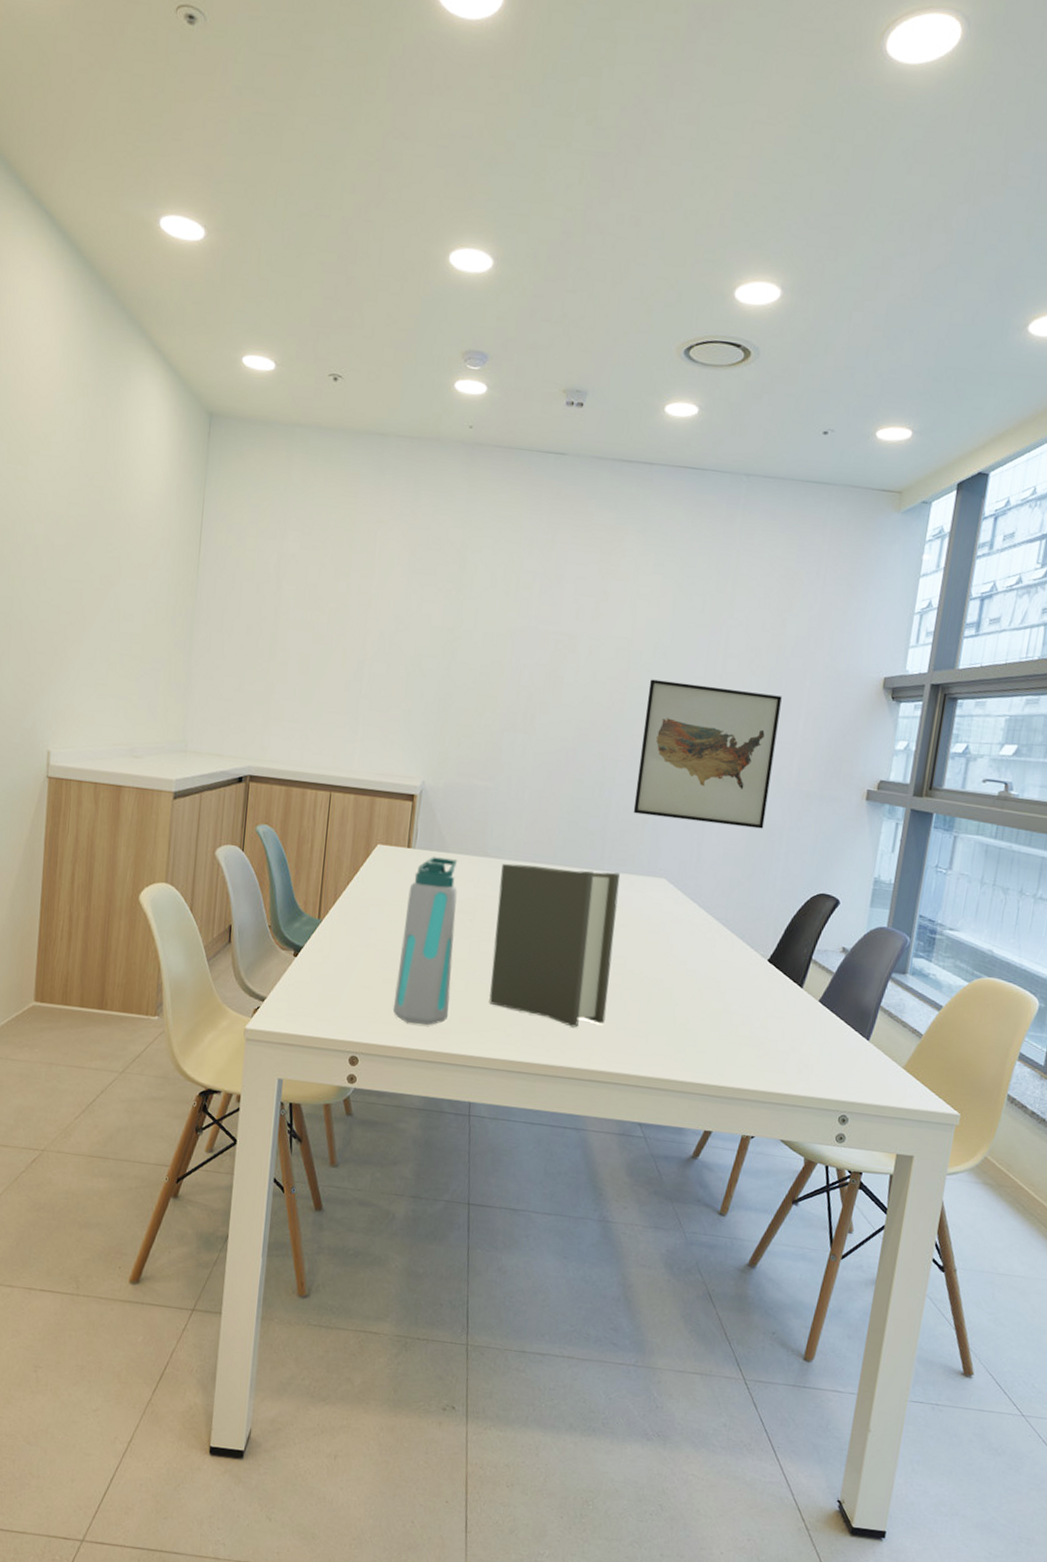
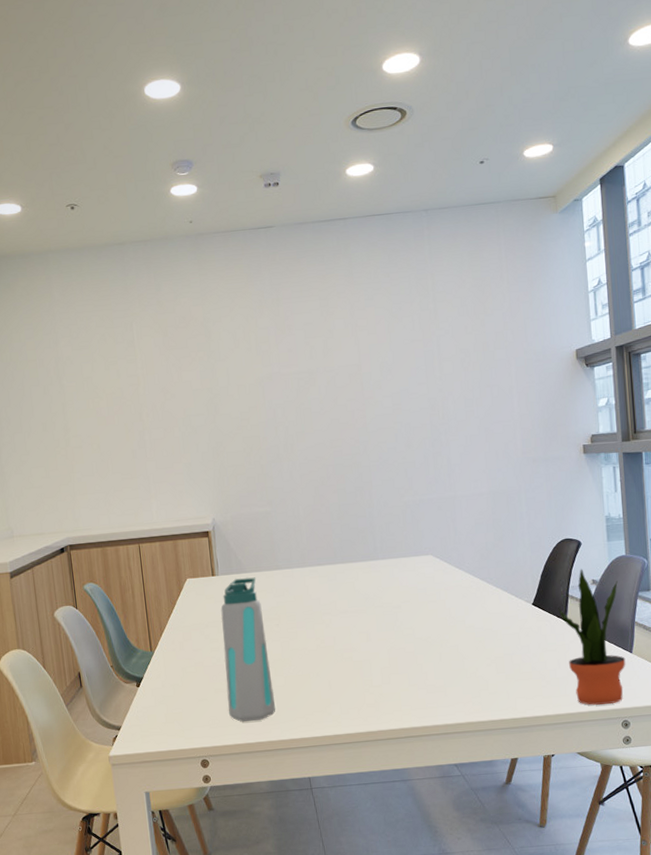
book: present [489,863,621,1028] -> none [294,559,408,696]
wall art: present [633,679,782,829] -> none [382,384,504,507]
potted plant: none [794,932,871,1094] -> present [558,569,626,705]

